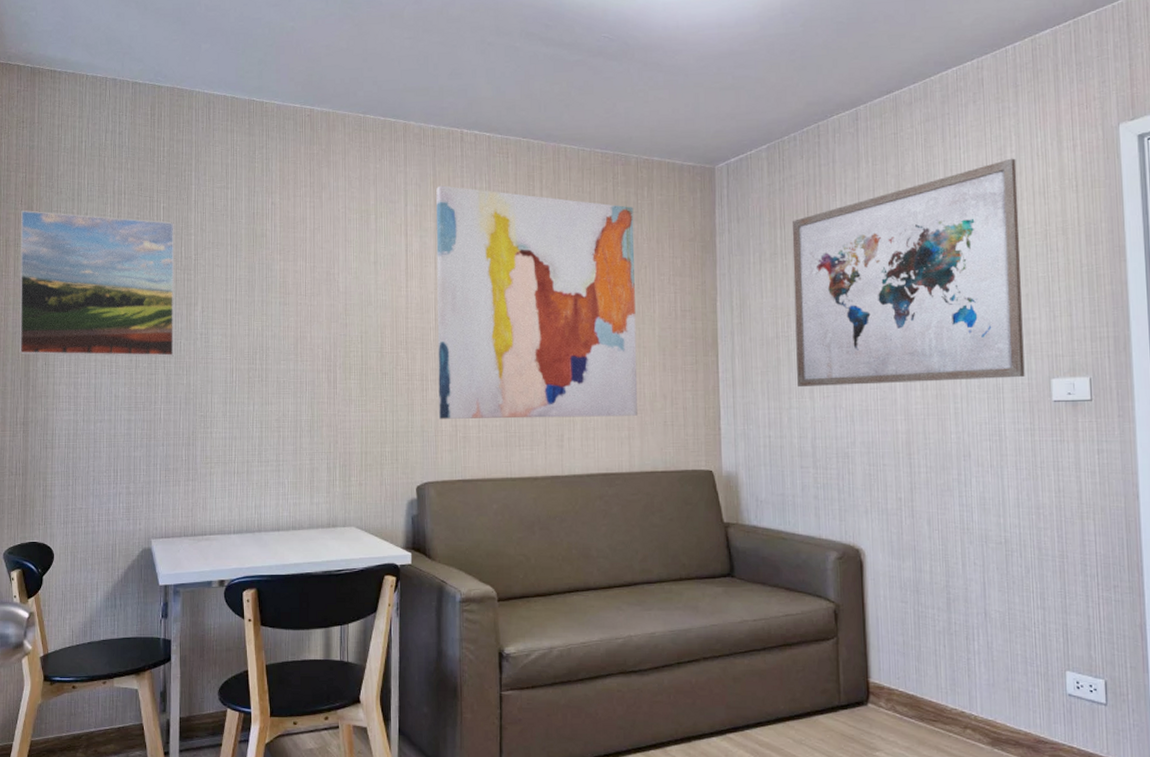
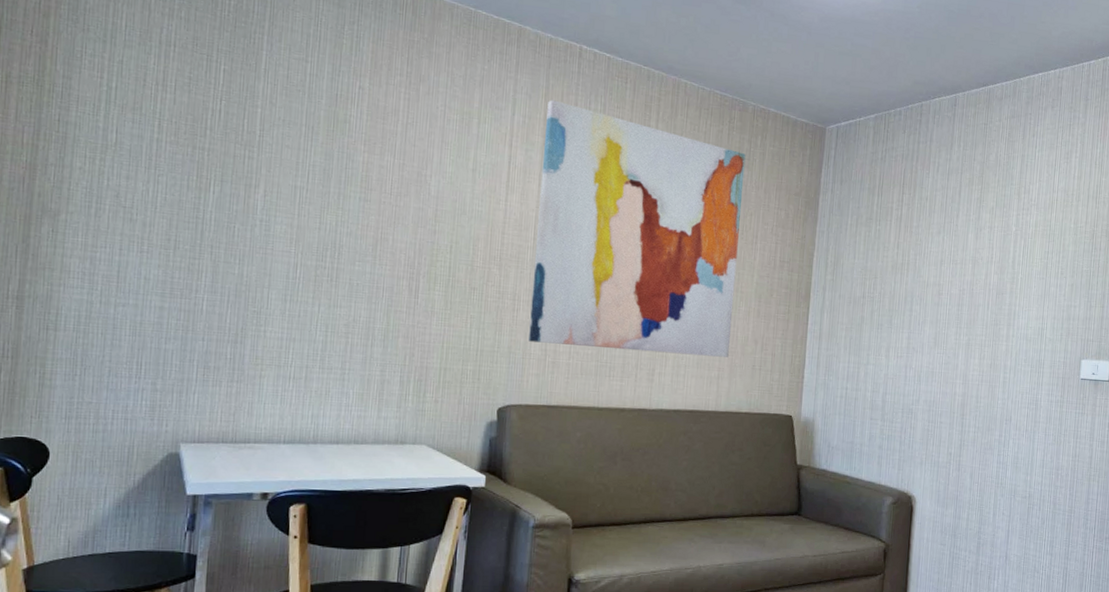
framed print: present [19,210,175,357] -> none [16,42,237,242]
wall art: present [792,158,1025,387] -> none [876,163,1079,356]

